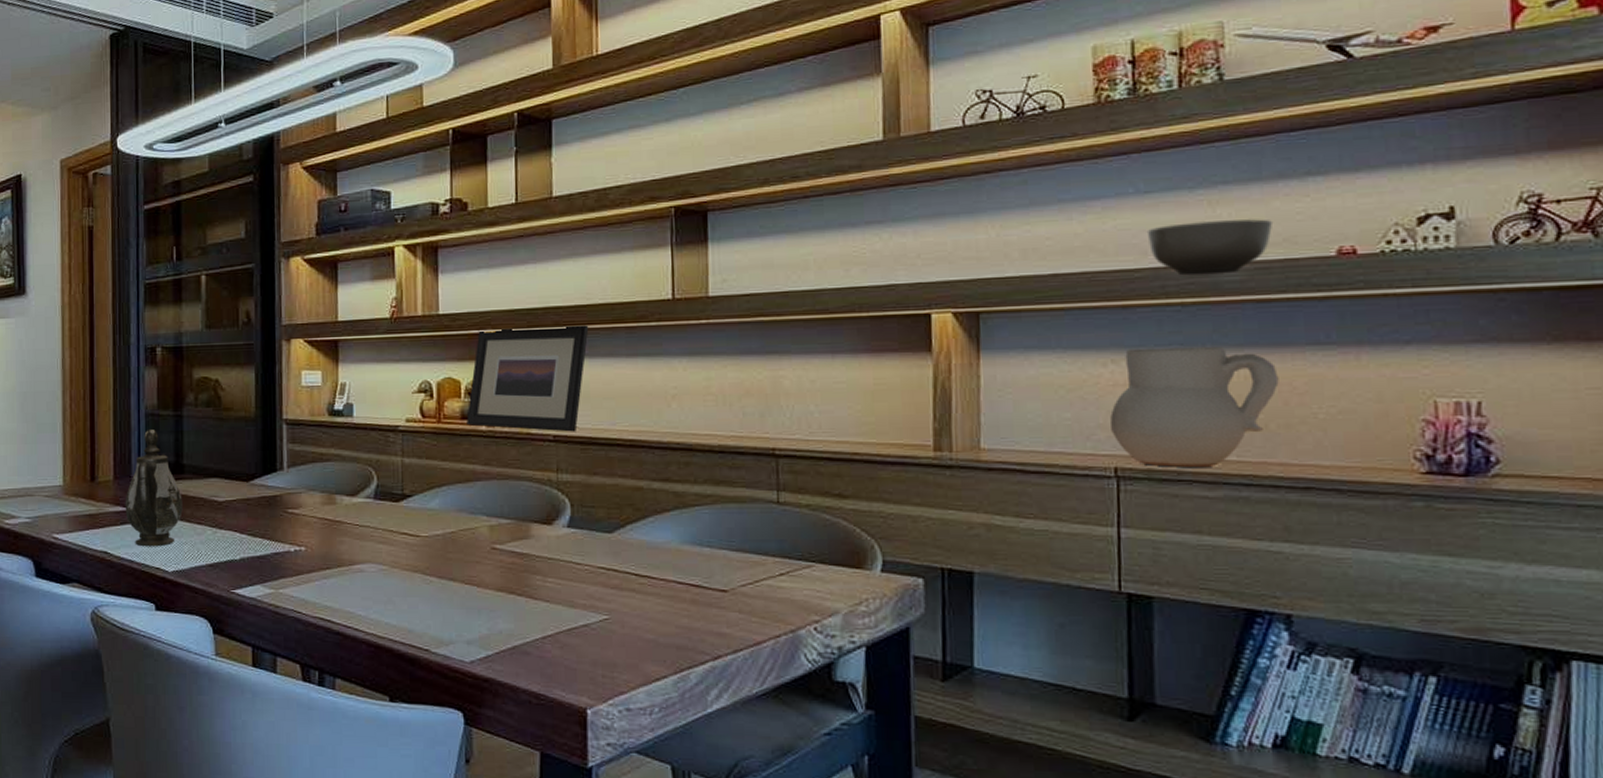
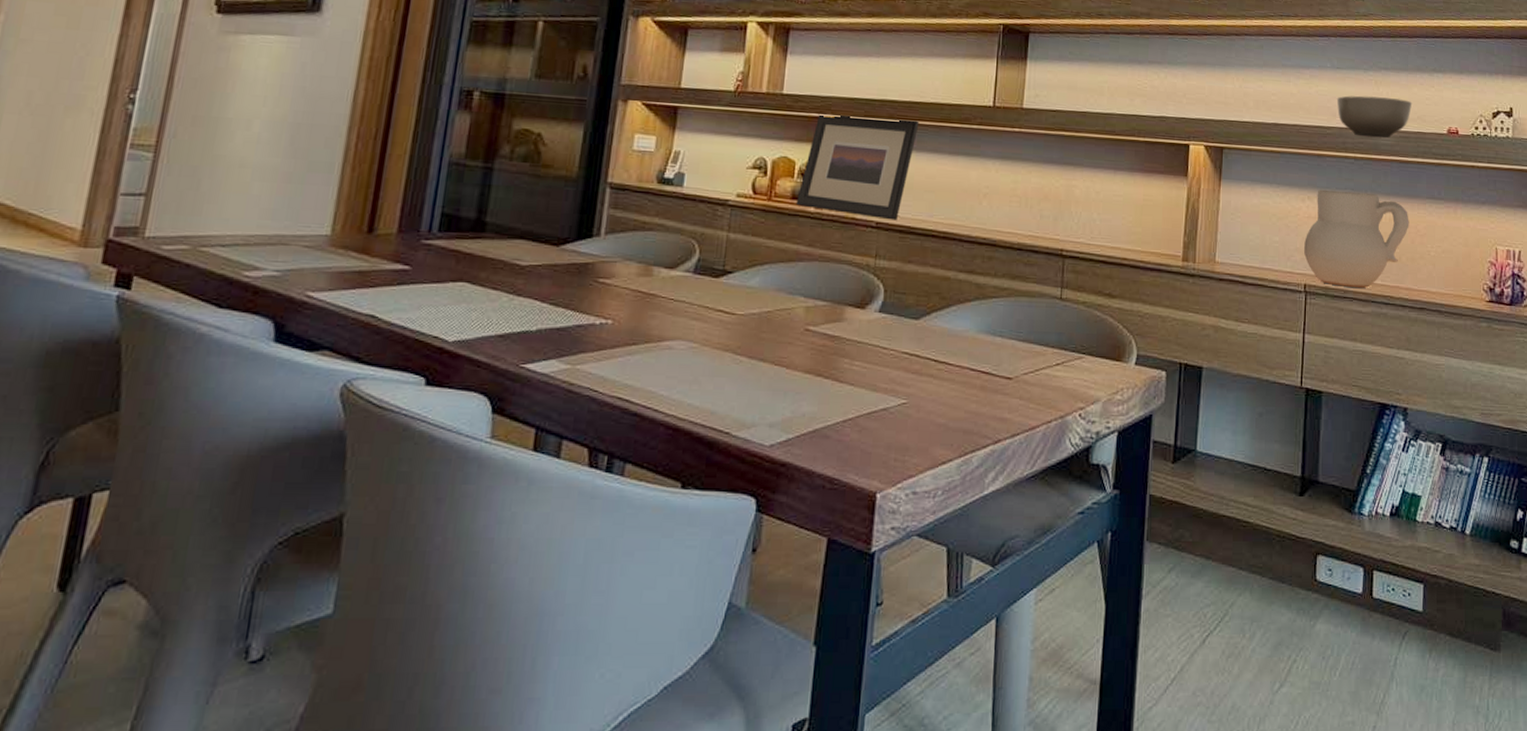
teapot: present [125,428,183,547] -> none [405,179,479,313]

